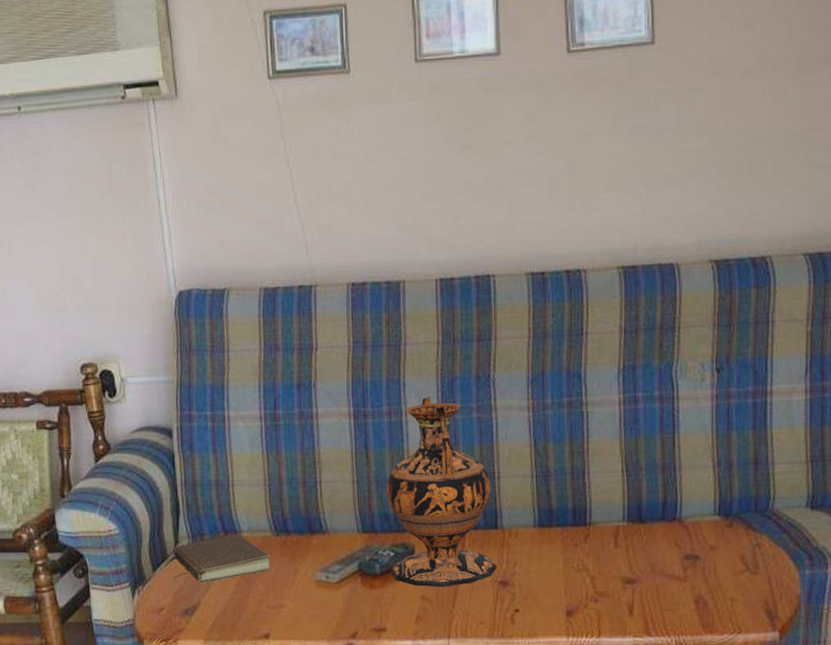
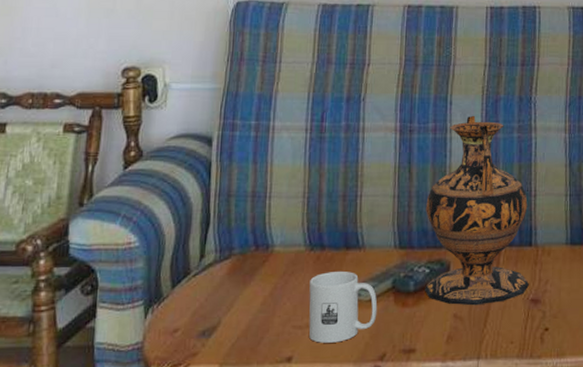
book: present [172,533,272,584] -> none [194,247,302,302]
mug: none [279,555,346,622] -> present [309,272,378,343]

